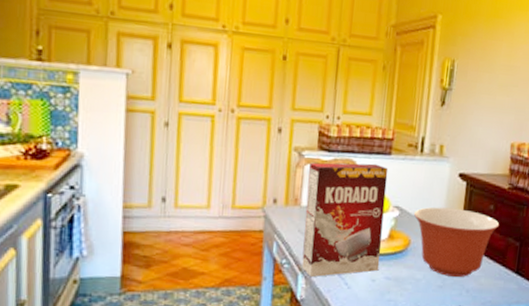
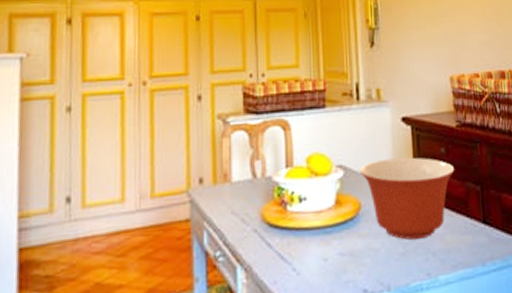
cereal box: present [301,162,389,278] -> none [237,120,330,269]

